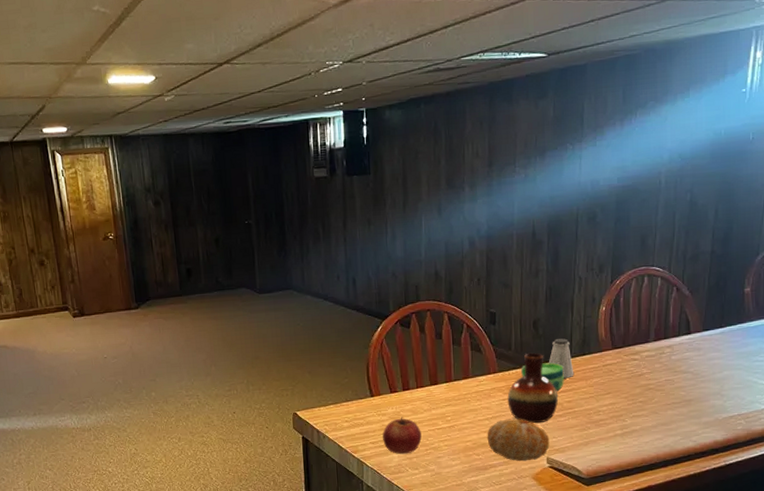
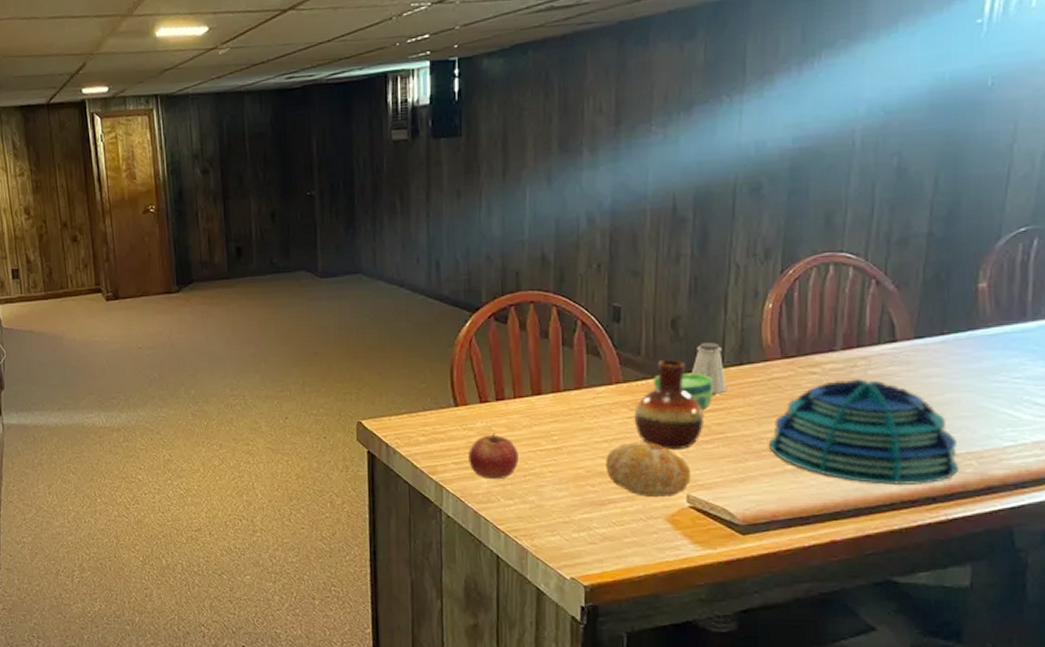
decorative bowl: none [604,362,732,441] -> present [768,379,958,485]

